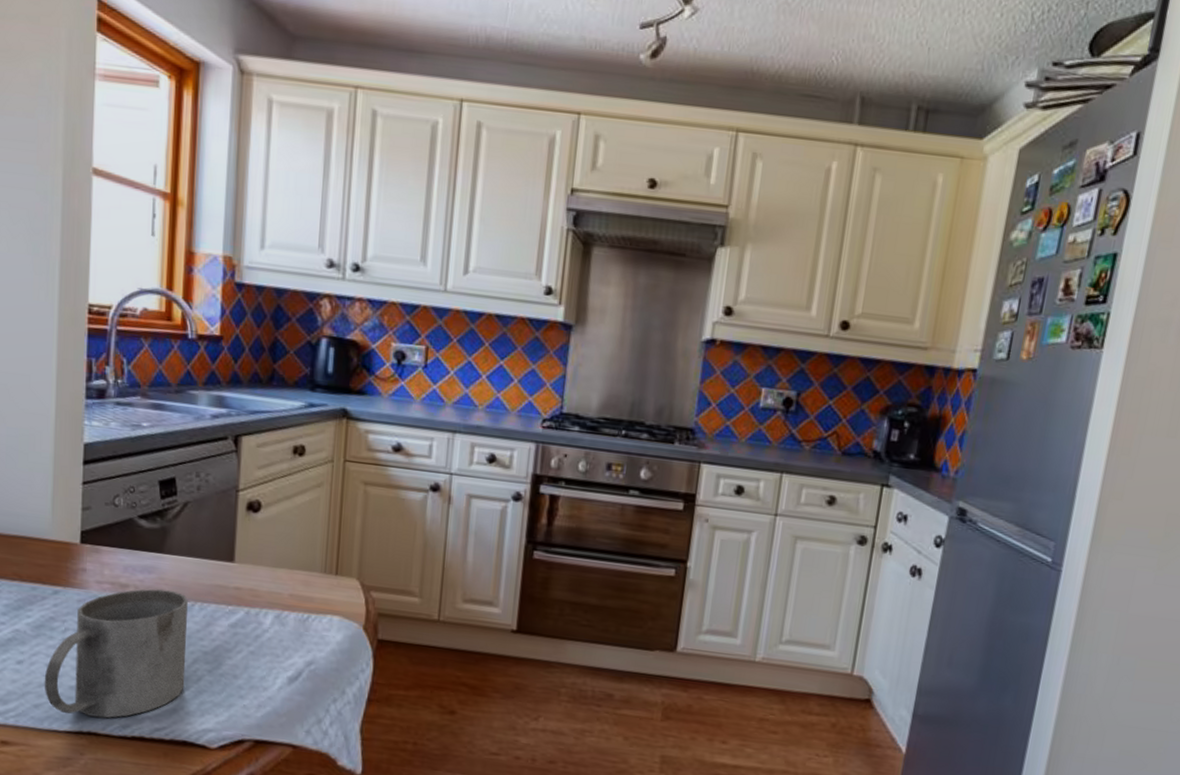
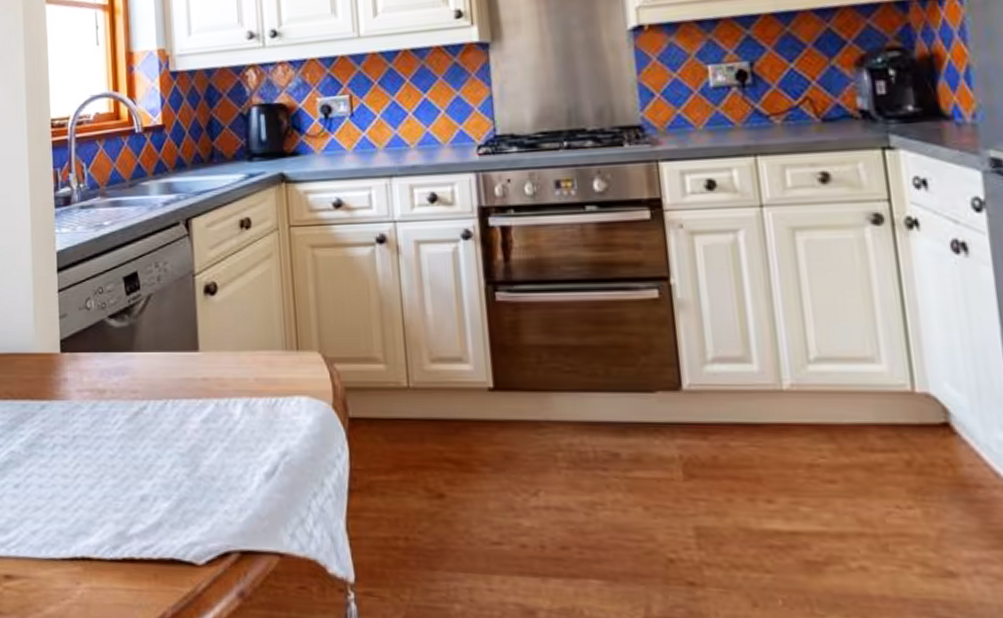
mug: present [44,589,188,719] -> none [39,391,167,540]

